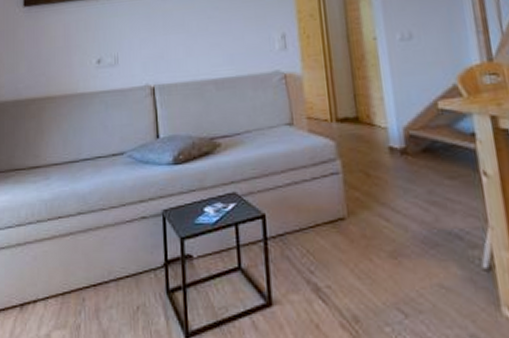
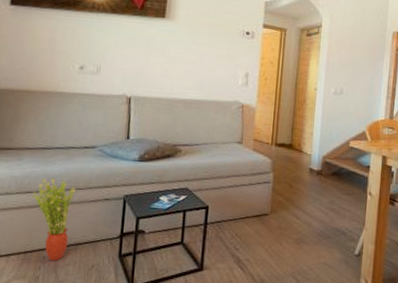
potted plant: none [64,196,109,303] -> present [32,178,76,261]

